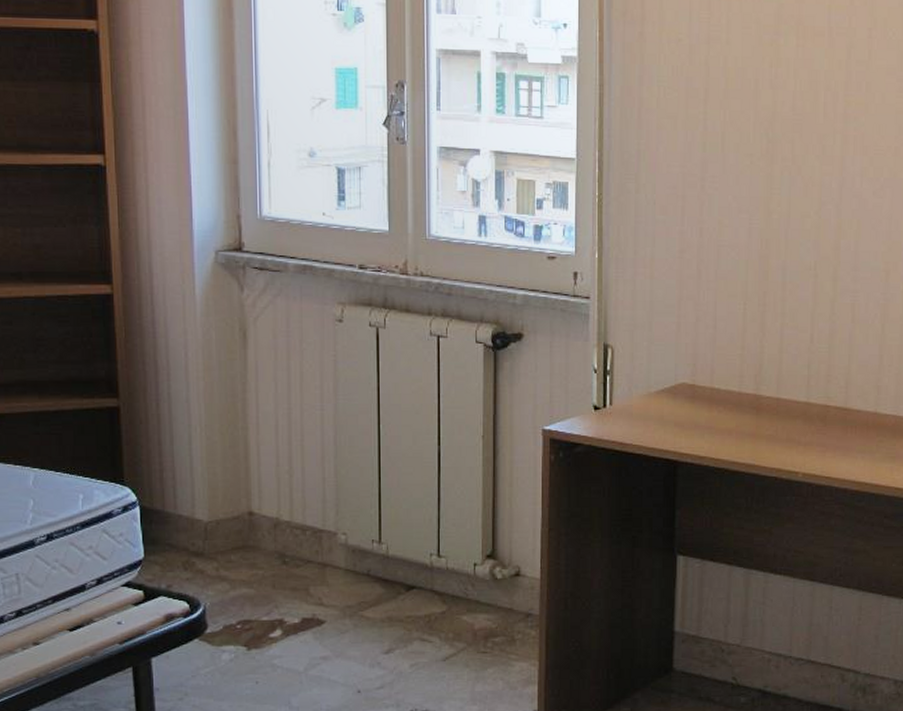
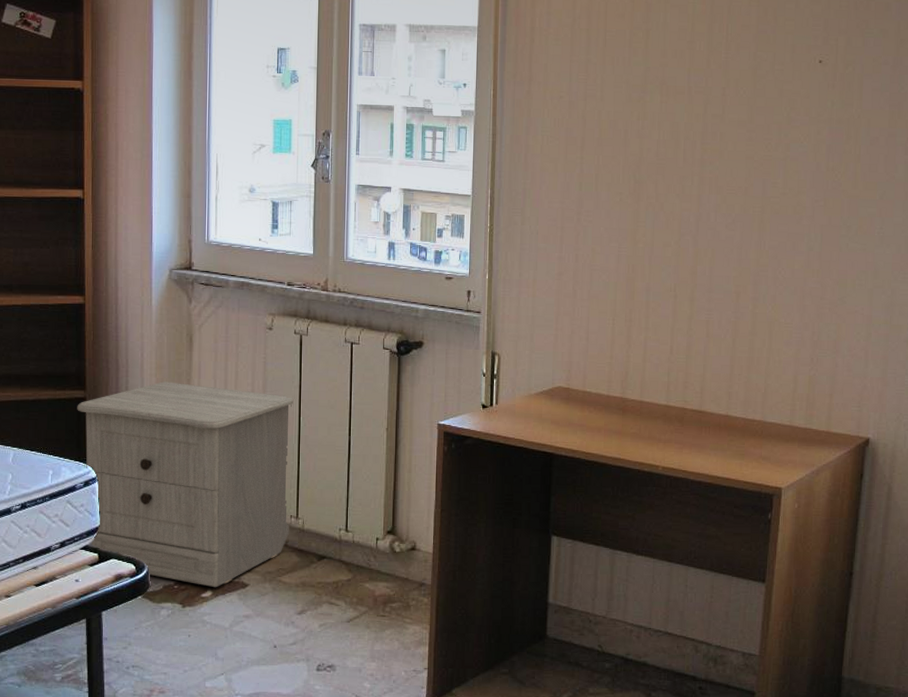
nightstand: none [109,386,371,627] -> present [77,381,293,588]

